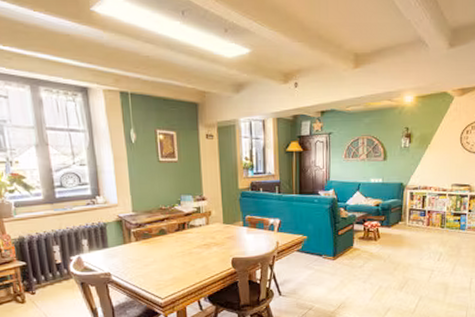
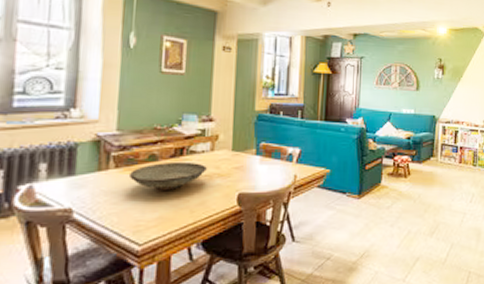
decorative bowl: none [147,234,205,258] -> present [129,161,207,191]

